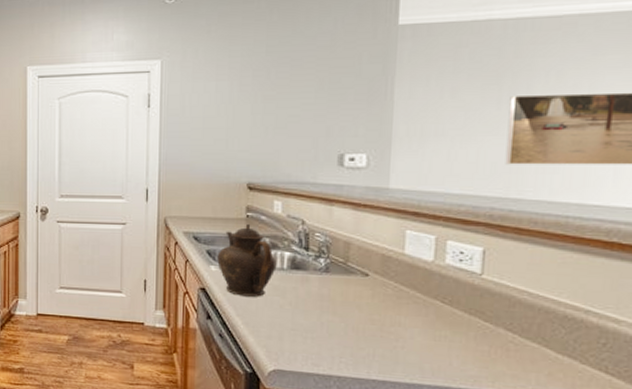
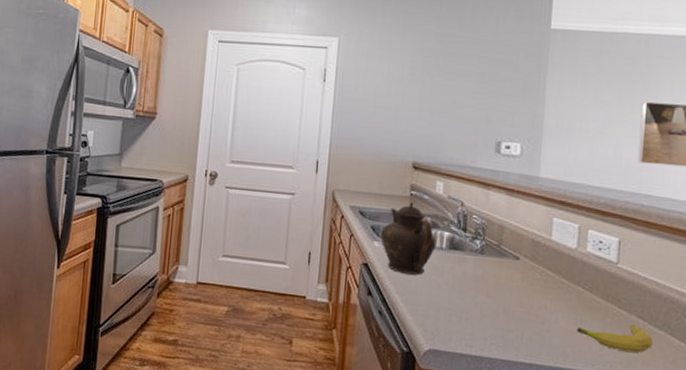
fruit: none [436,337,525,367] -> present [577,324,654,353]

